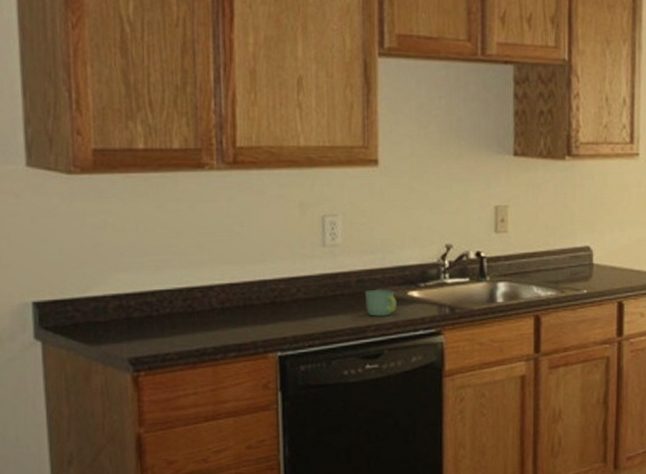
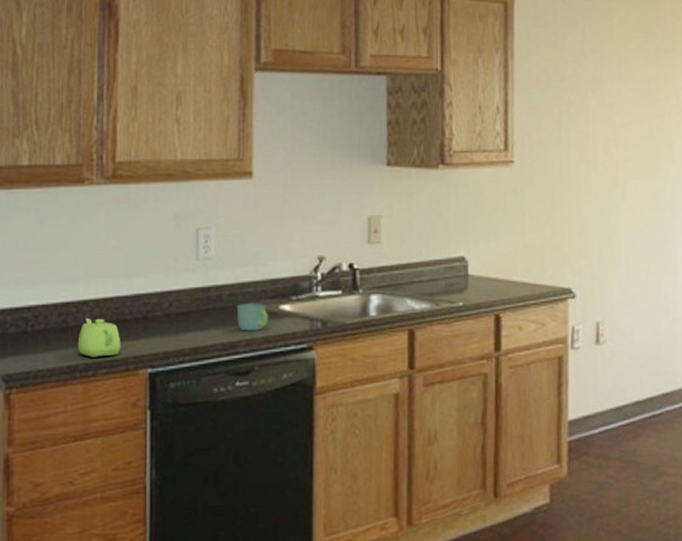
teapot: none [205,302,249,341] -> present [77,317,120,357]

